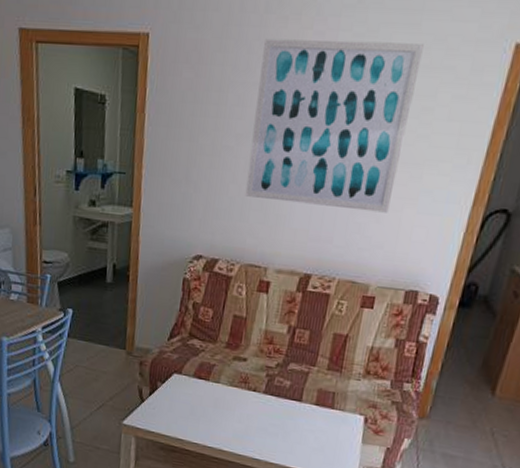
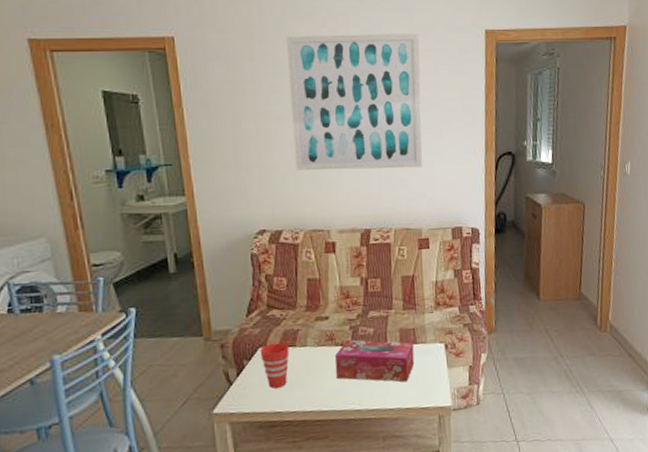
cup: none [174,371,203,417] -> present [260,342,290,388]
tissue box: none [243,387,330,446] -> present [335,339,415,382]

